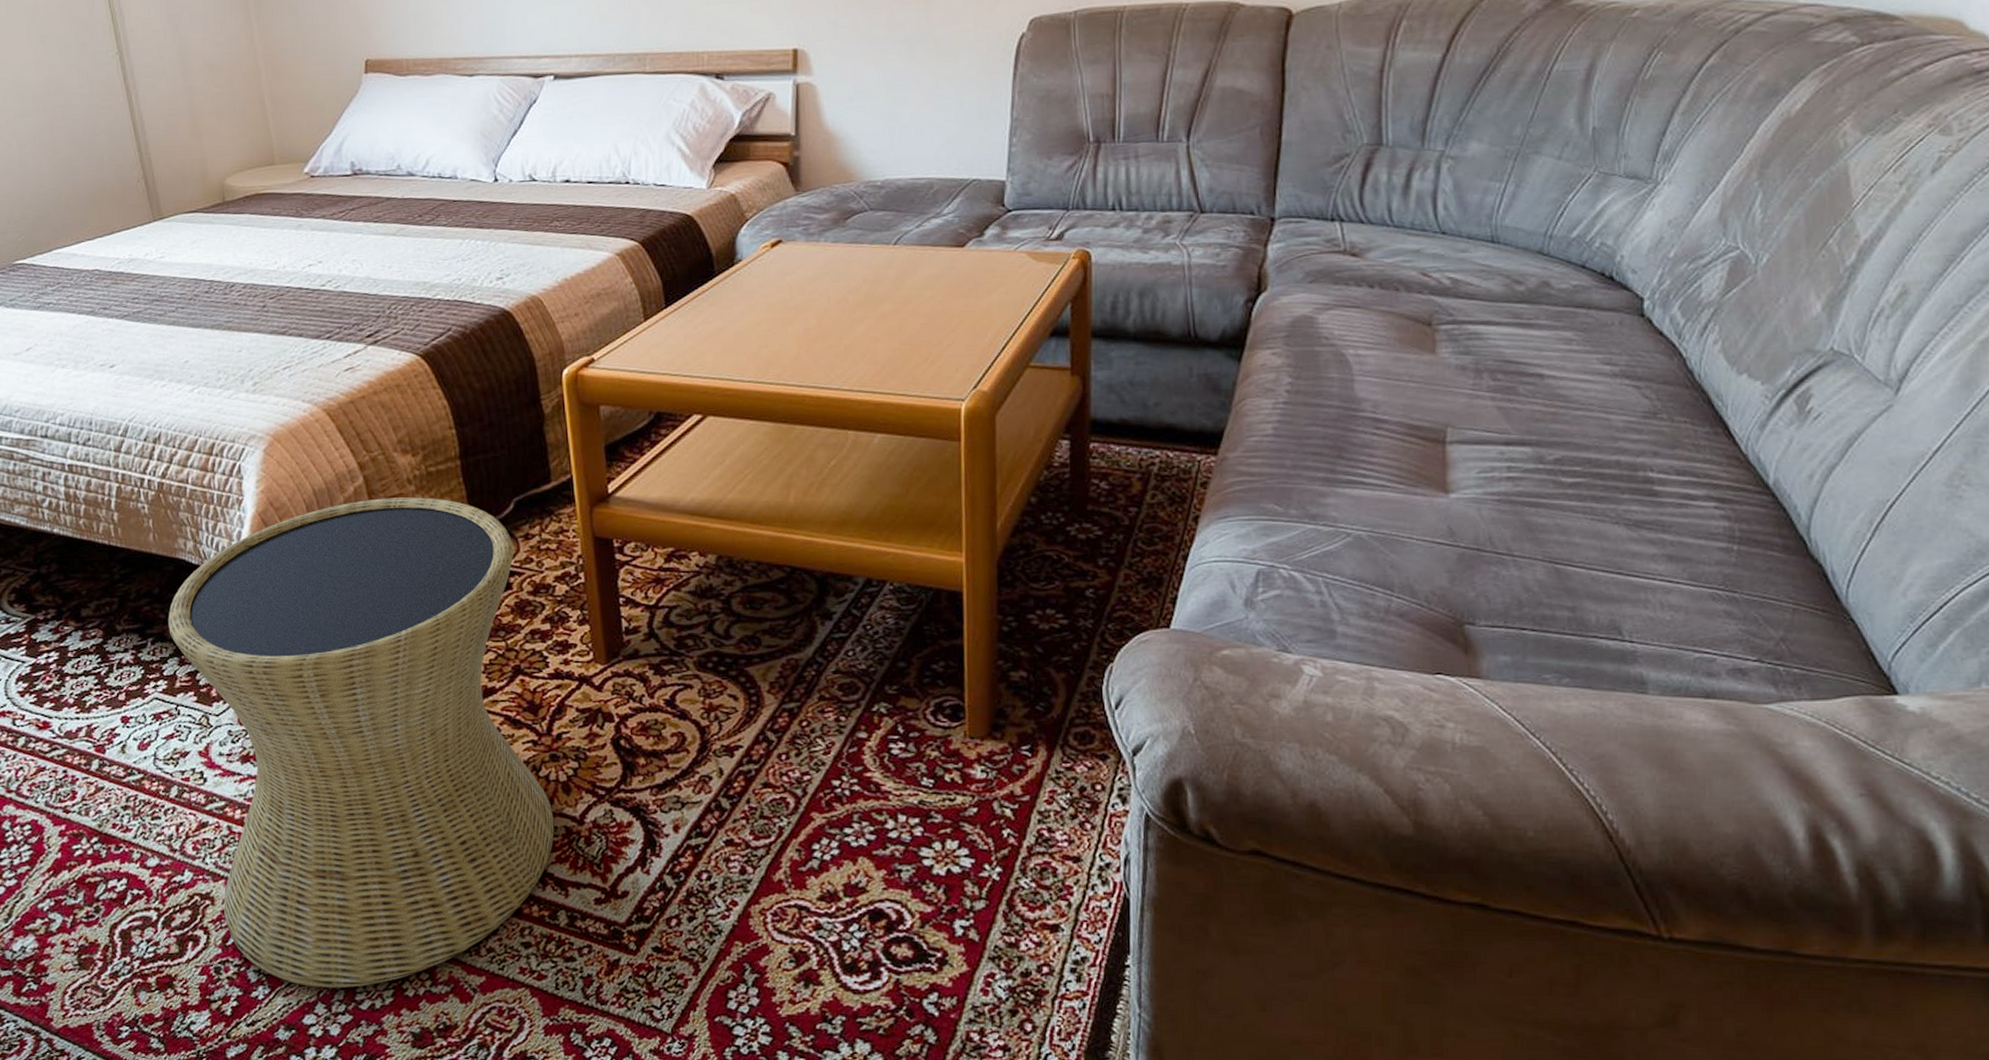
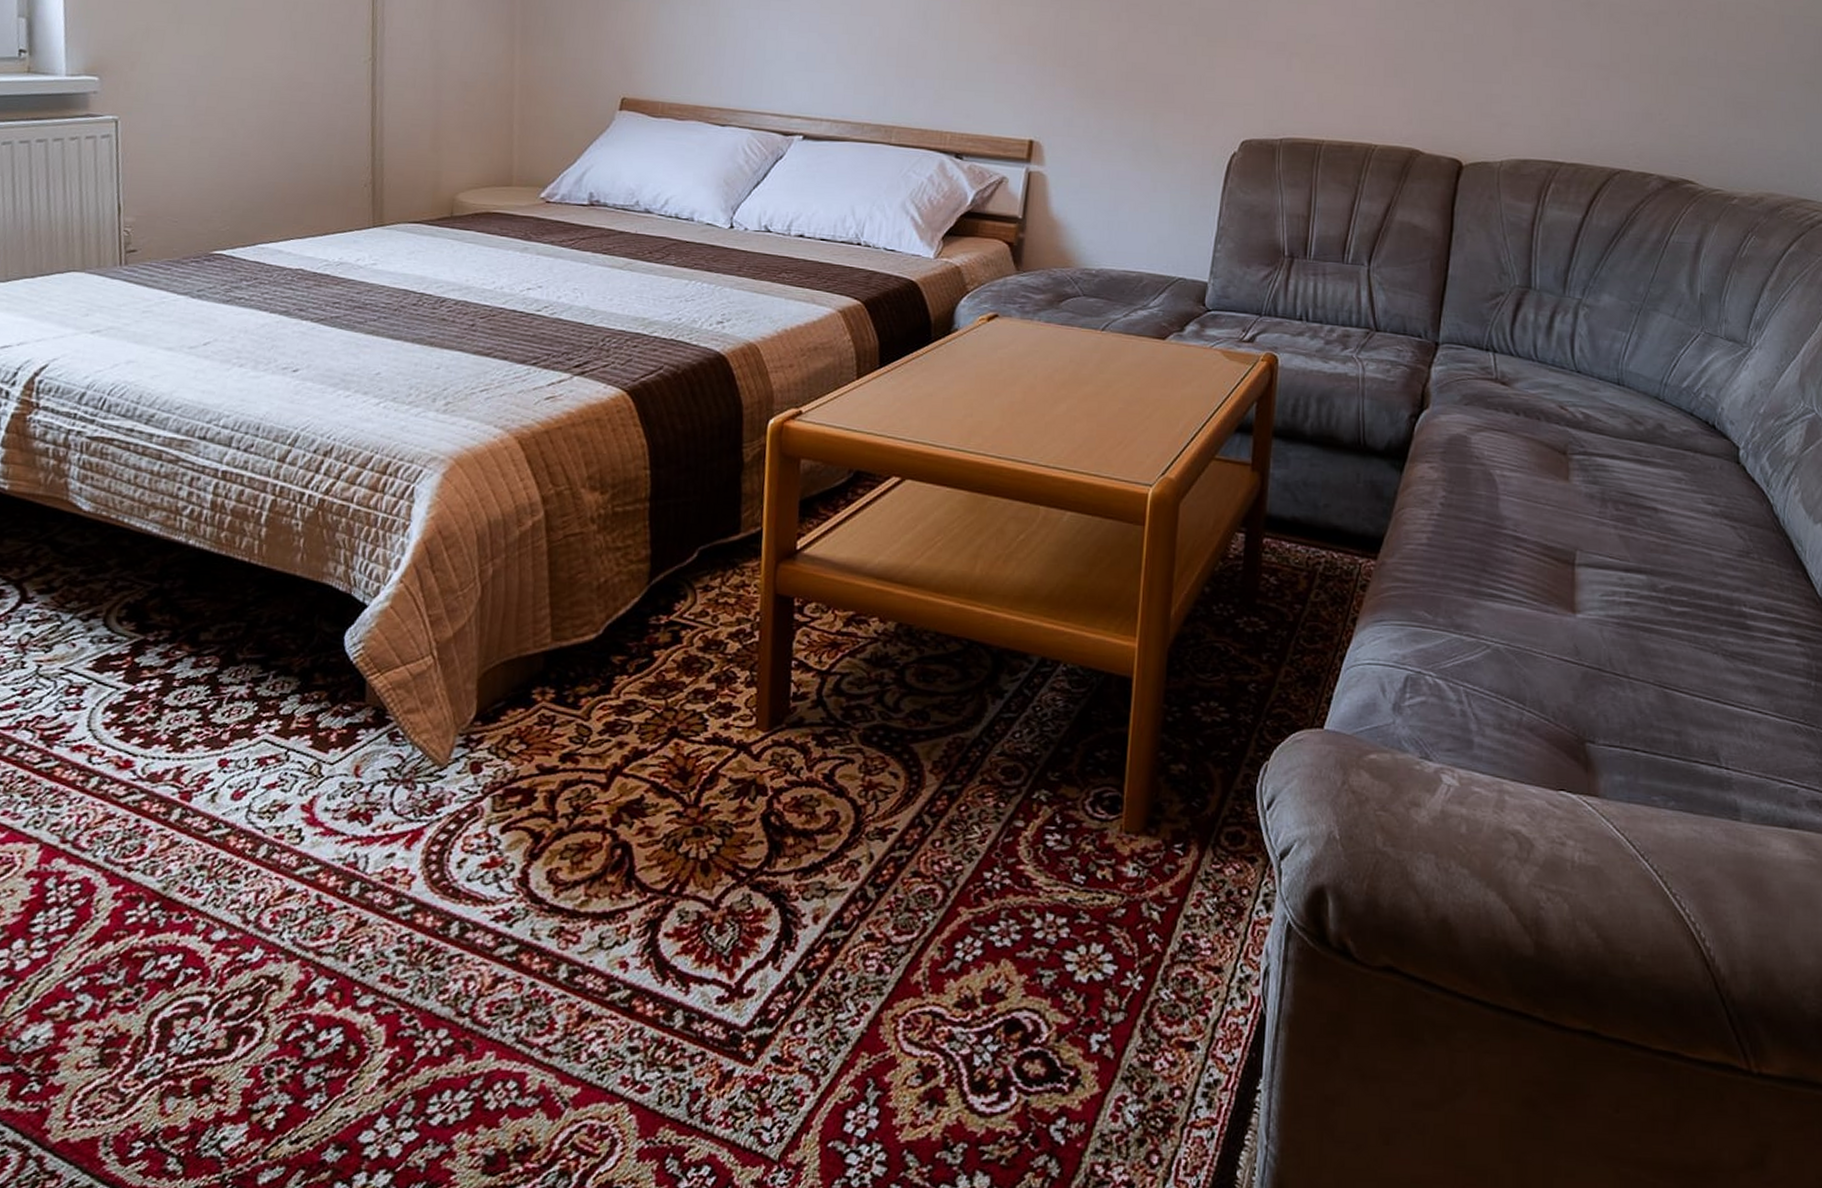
side table: present [168,497,554,988] -> none [290,535,691,1098]

